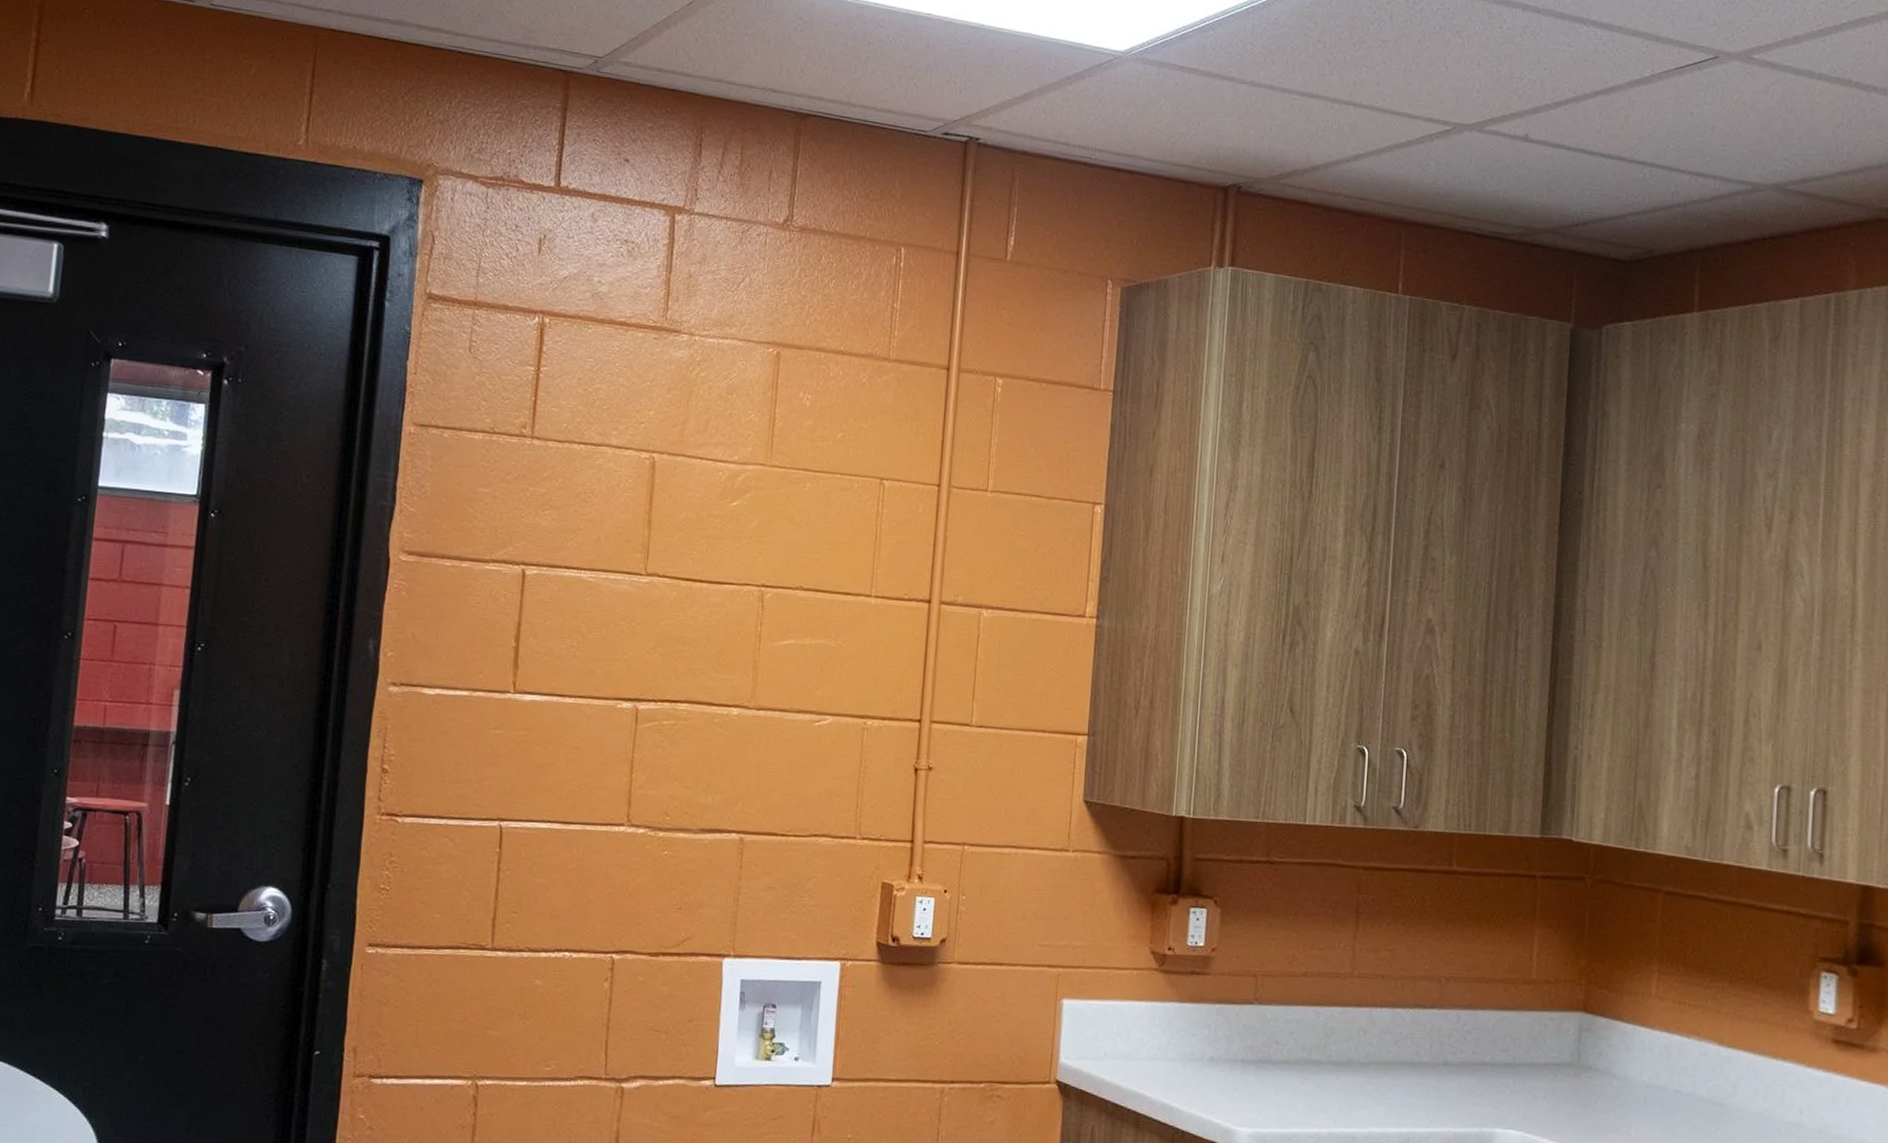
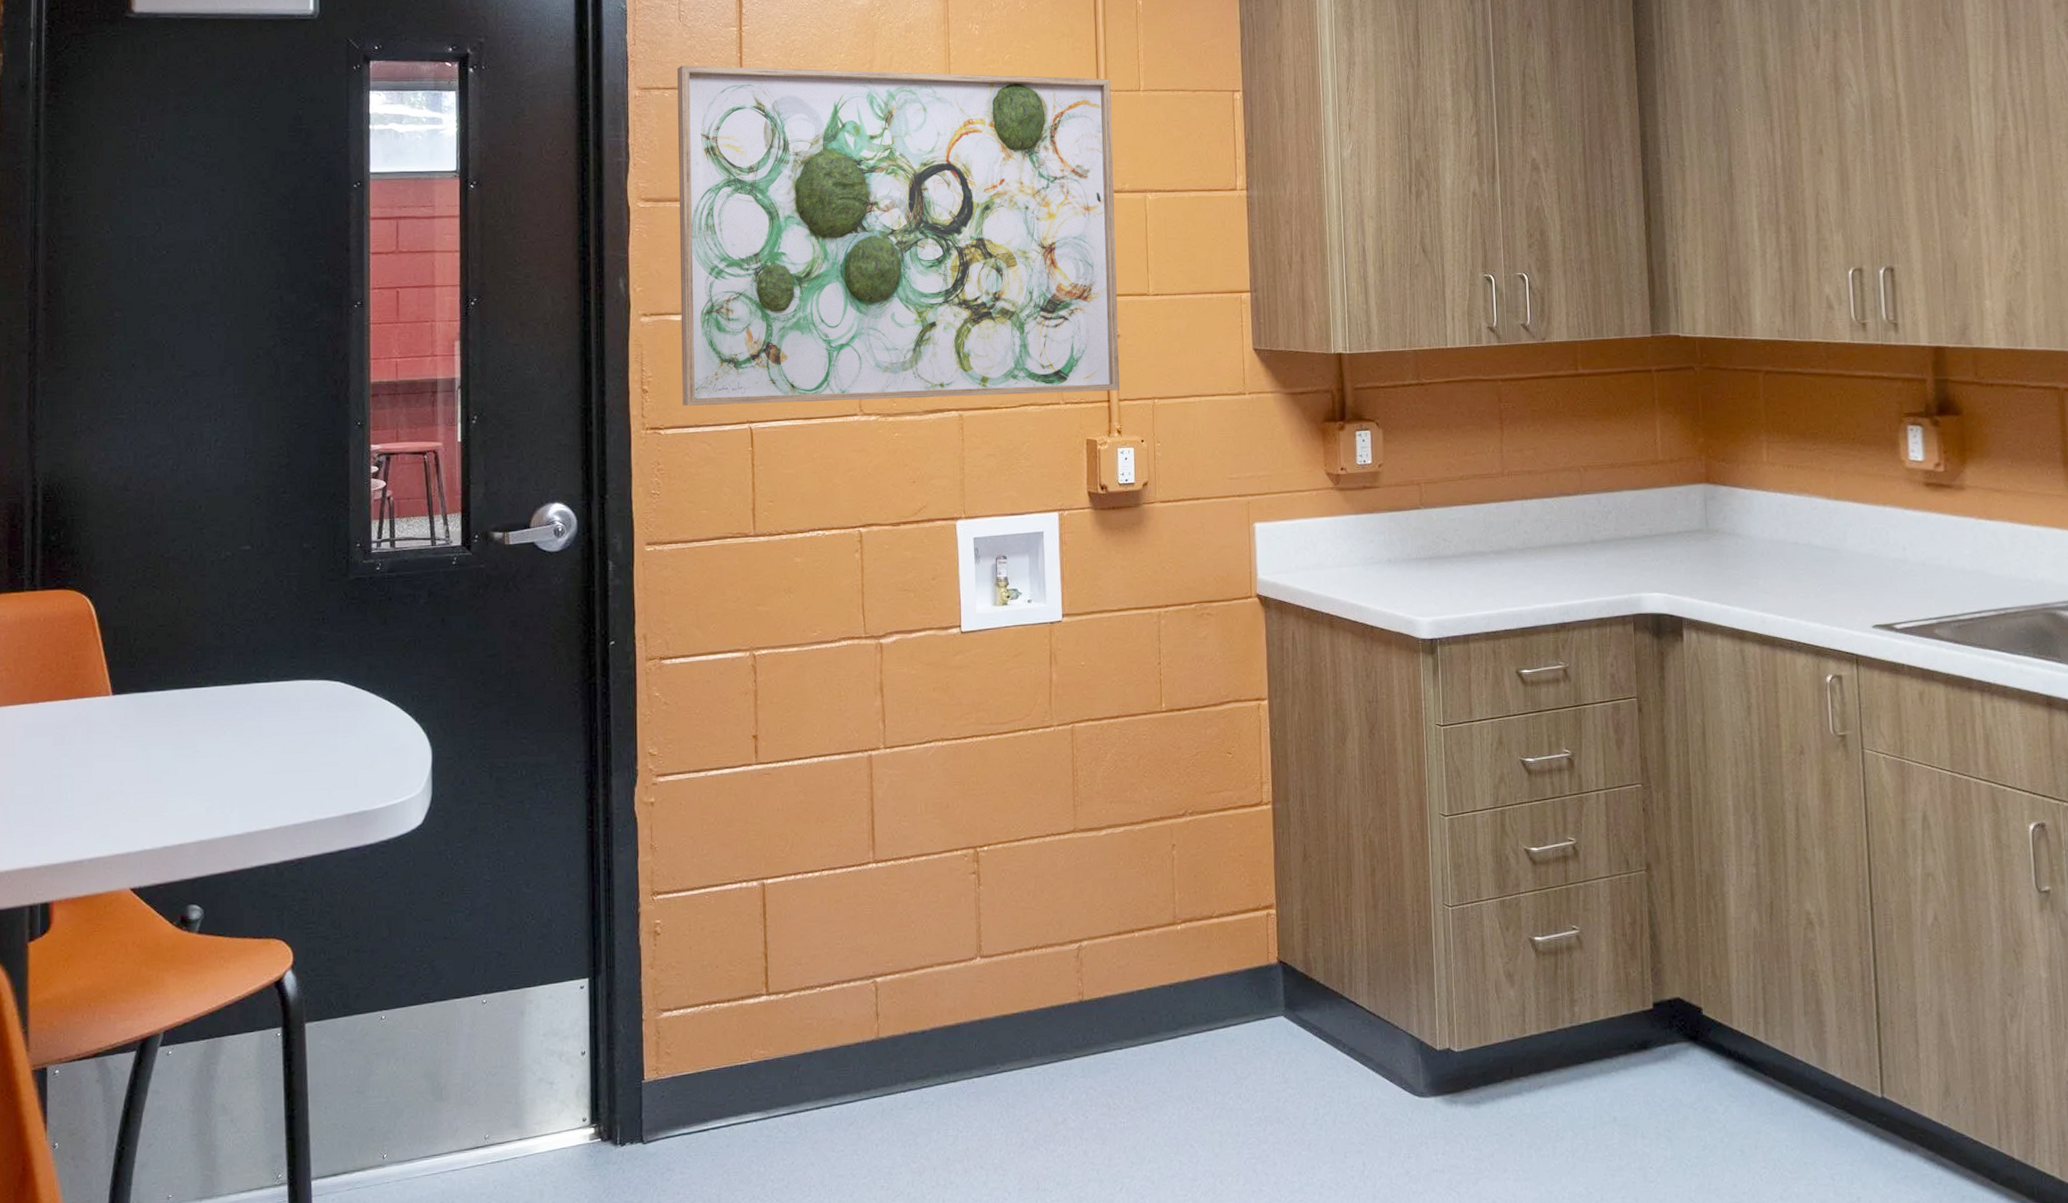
wall art: none [426,403,955,831] -> present [677,65,1120,406]

